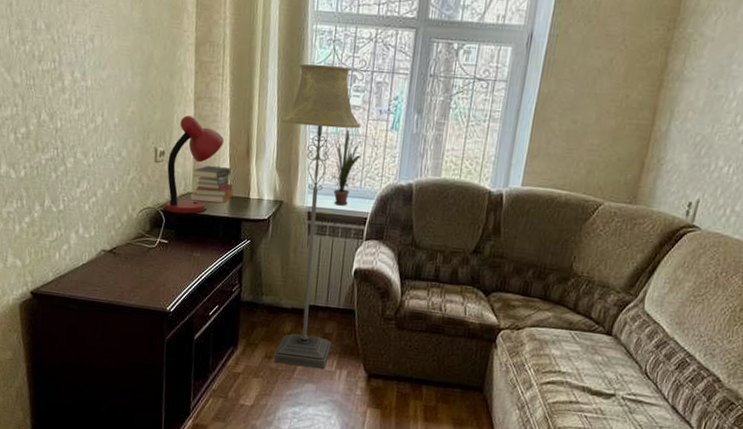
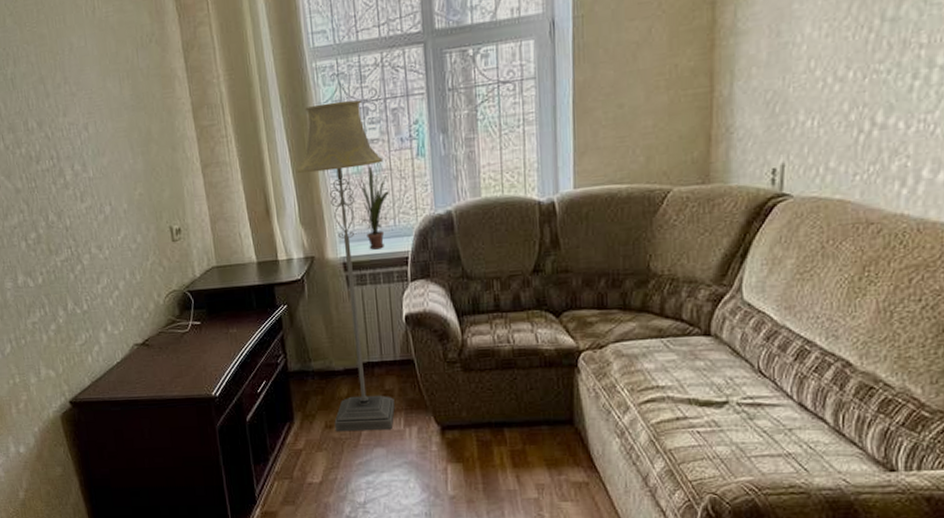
desk lamp: present [163,115,224,215] -> none [185,186,240,293]
books: present [190,166,234,204] -> none [214,232,261,275]

